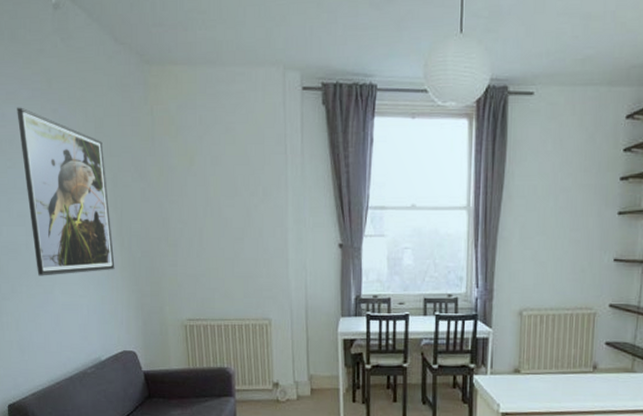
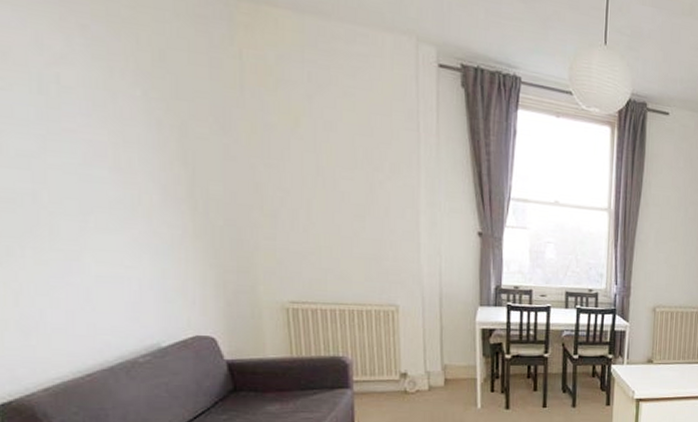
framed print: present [17,107,115,276] -> none [15,10,183,239]

